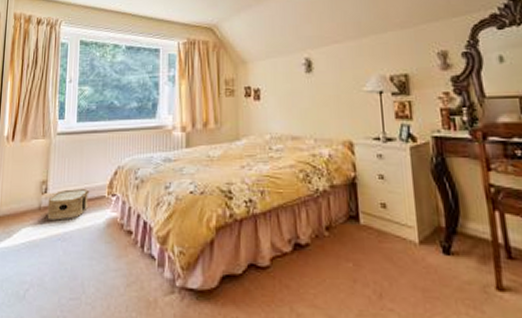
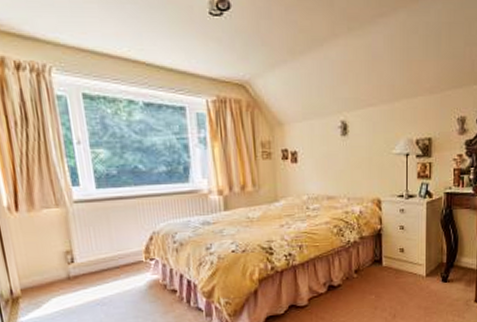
woven basket: present [47,189,90,220] -> none [77,256,125,288]

